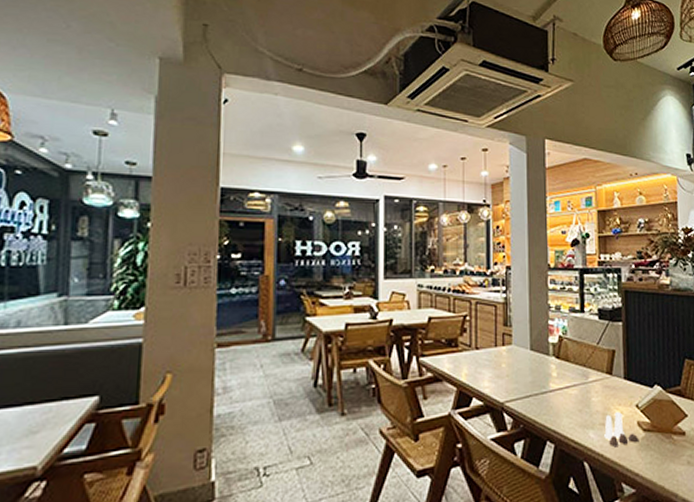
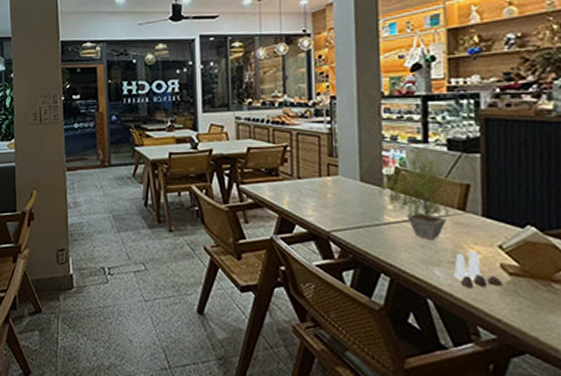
potted plant: none [545,318,610,405] -> present [378,149,463,241]

